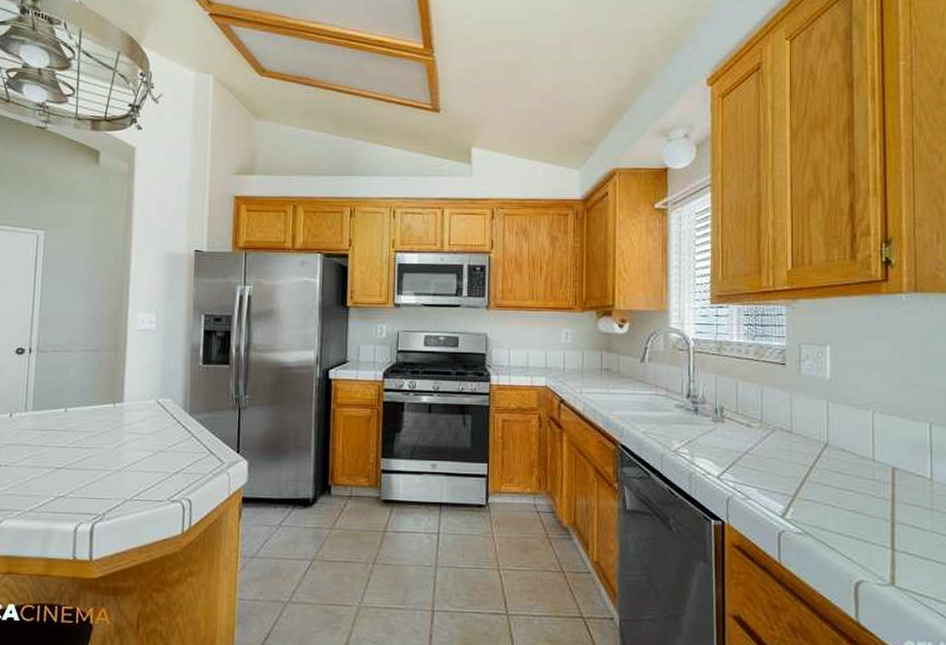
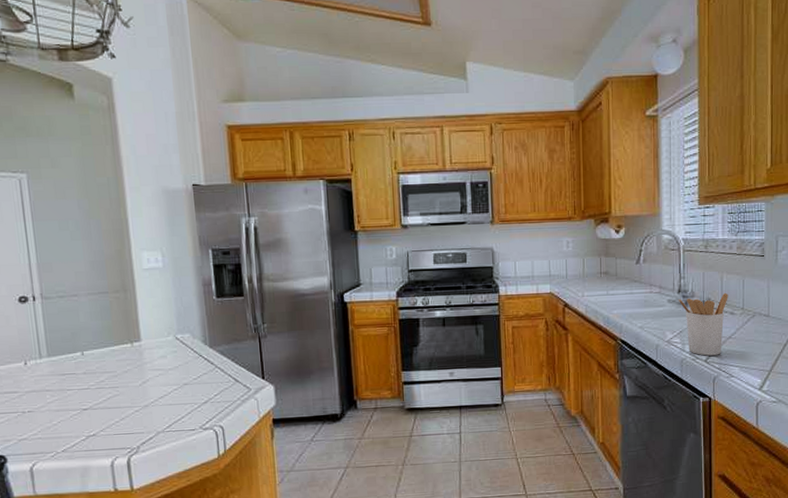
utensil holder: none [687,401,744,472] -> present [678,292,728,356]

